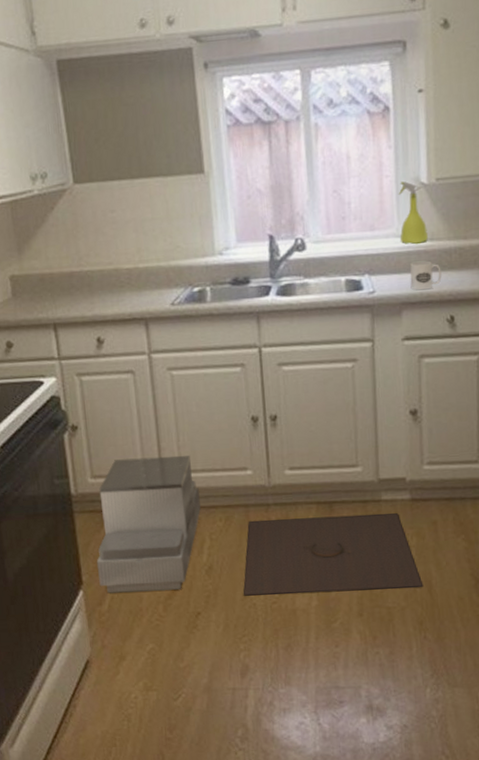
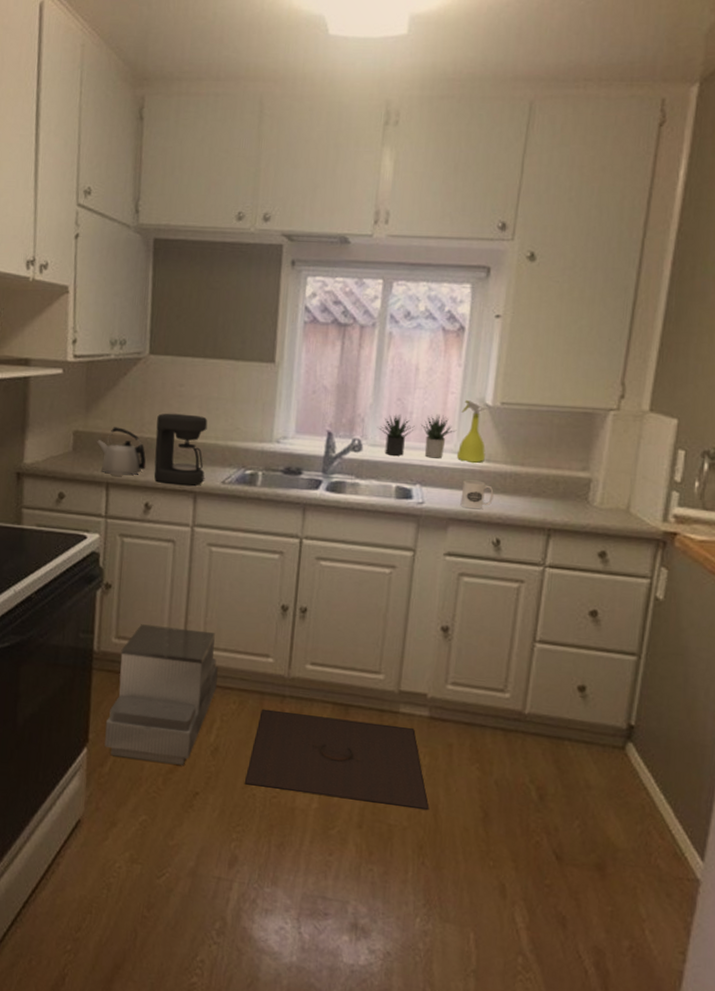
kettle: none [35,264,91,315] -> present [96,427,146,476]
coffee maker: none [93,240,153,315] -> present [153,413,208,486]
succulent plant: none [320,200,397,250] -> present [379,414,457,459]

